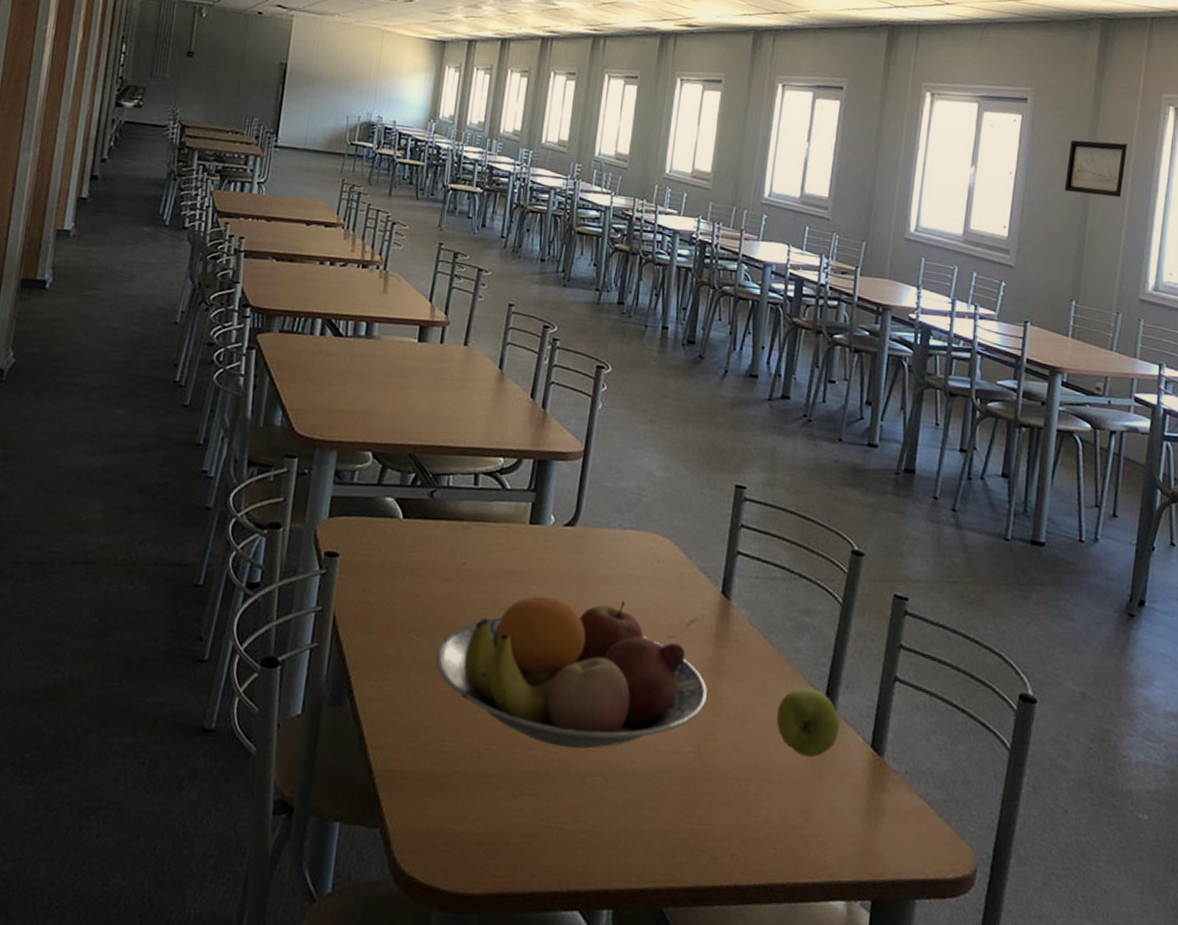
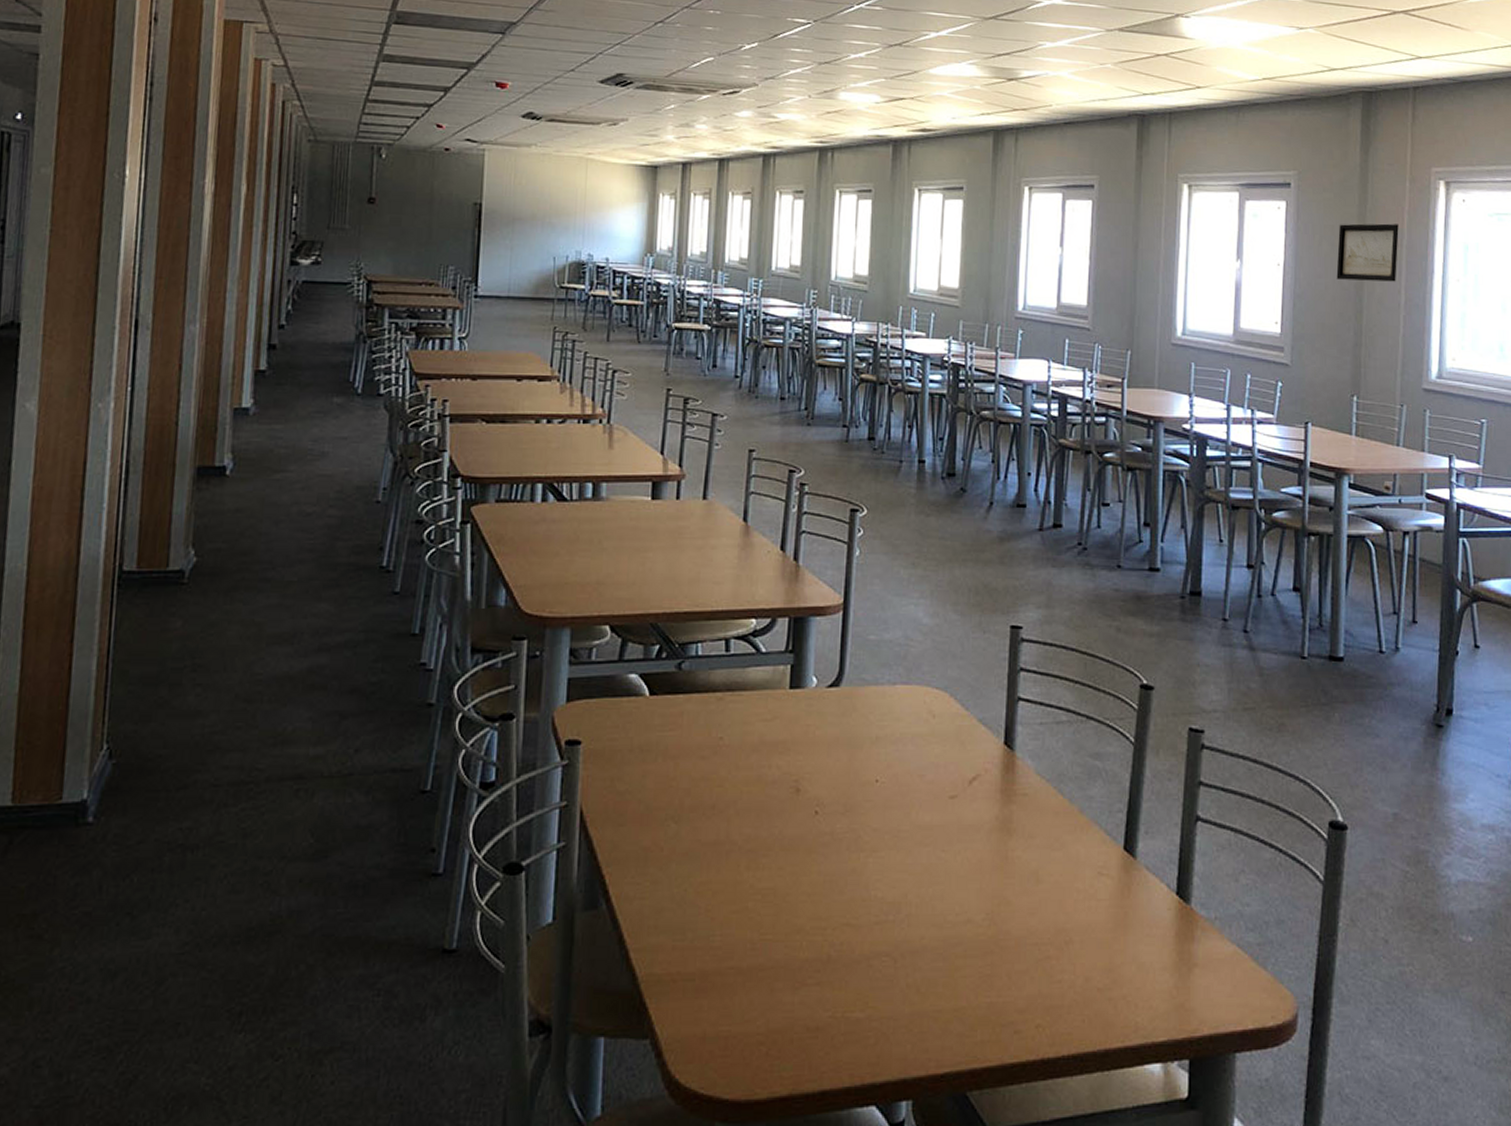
fruit bowl: present [436,596,707,749] -> none [698,762,997,928]
apple: present [776,687,840,757] -> none [1073,837,1141,911]

